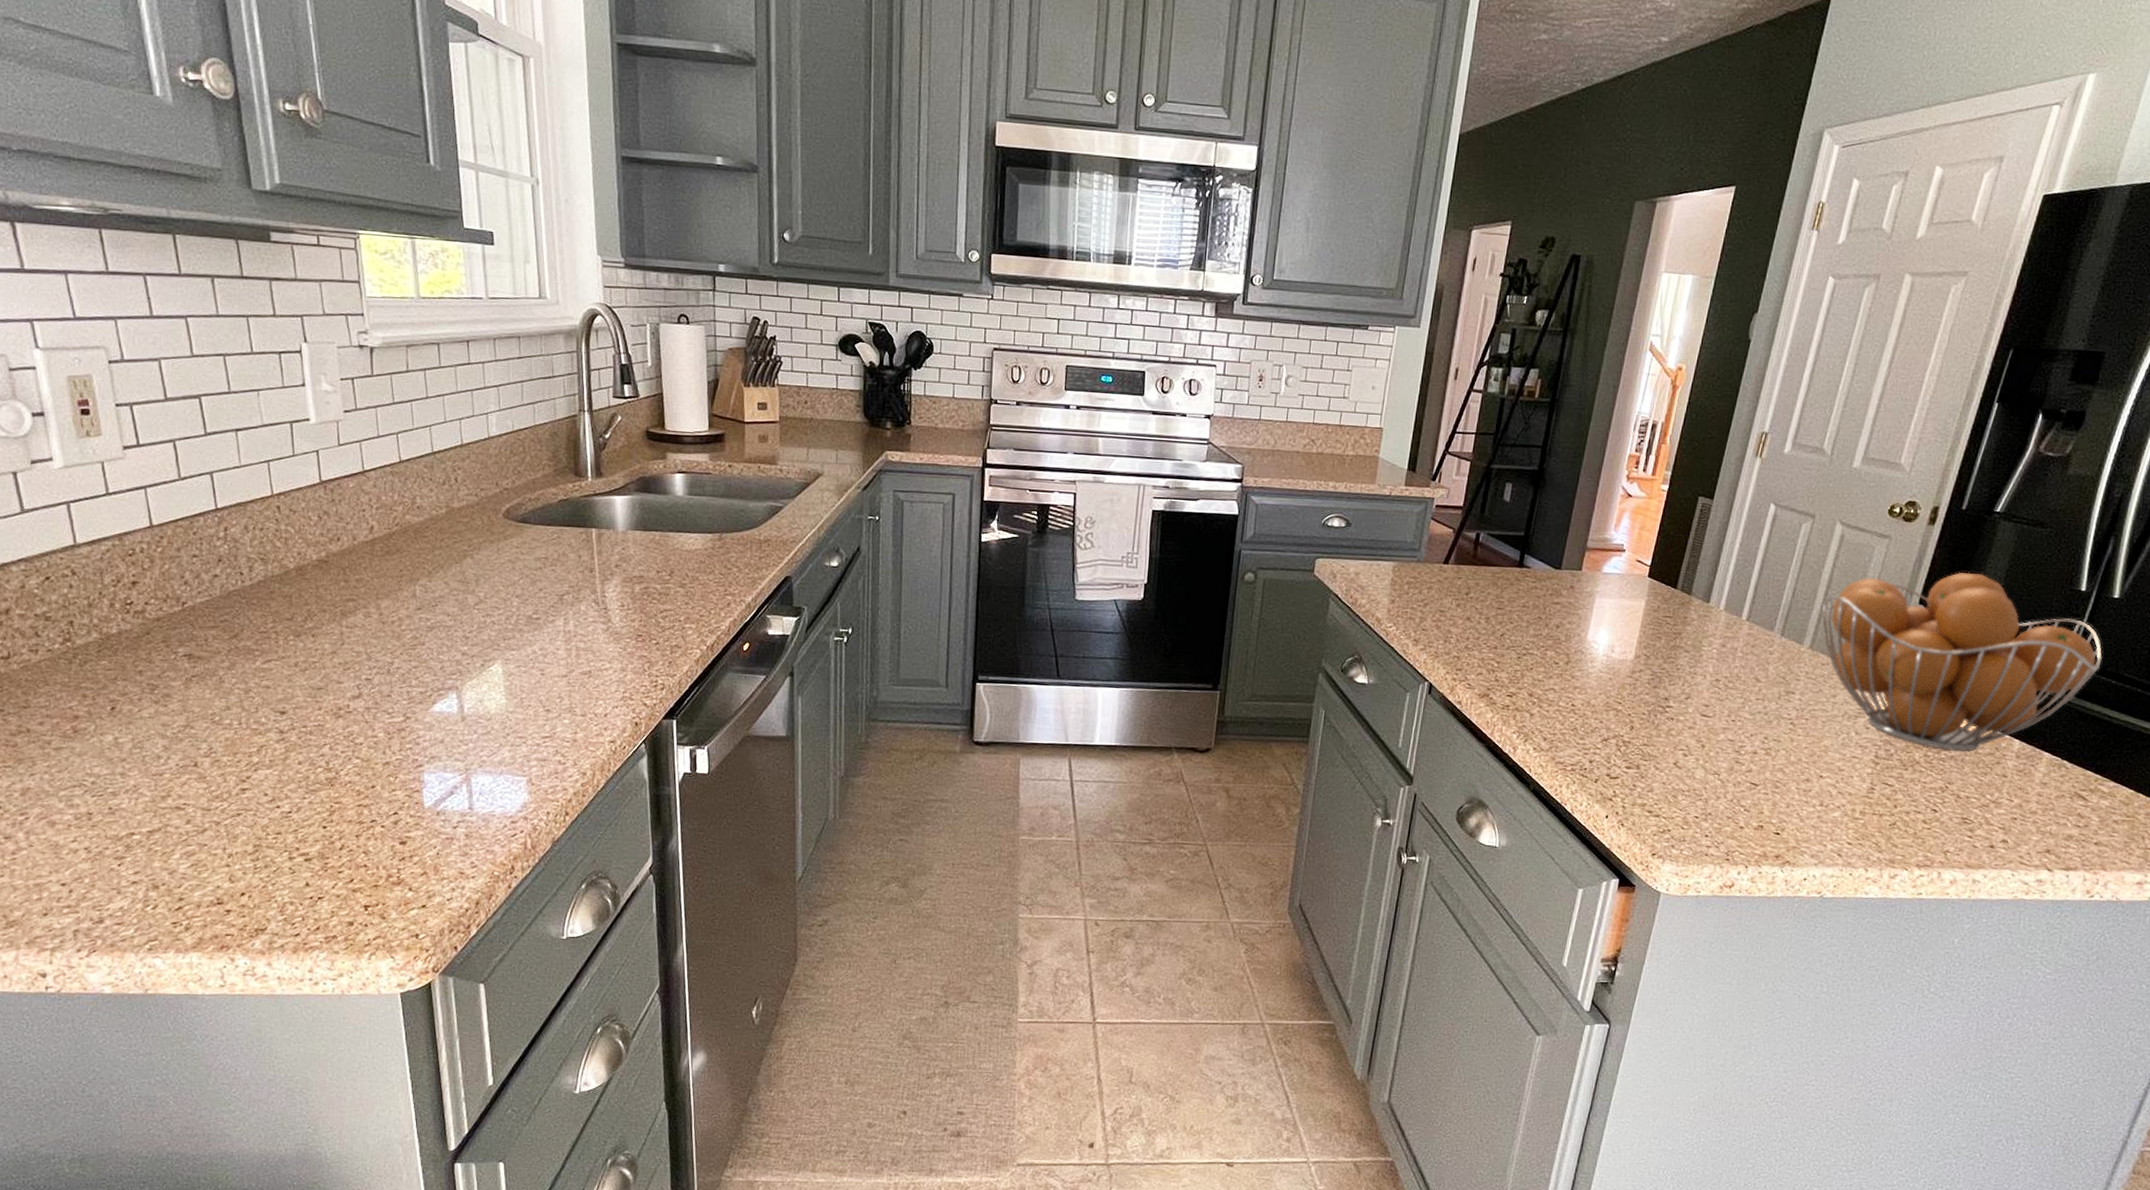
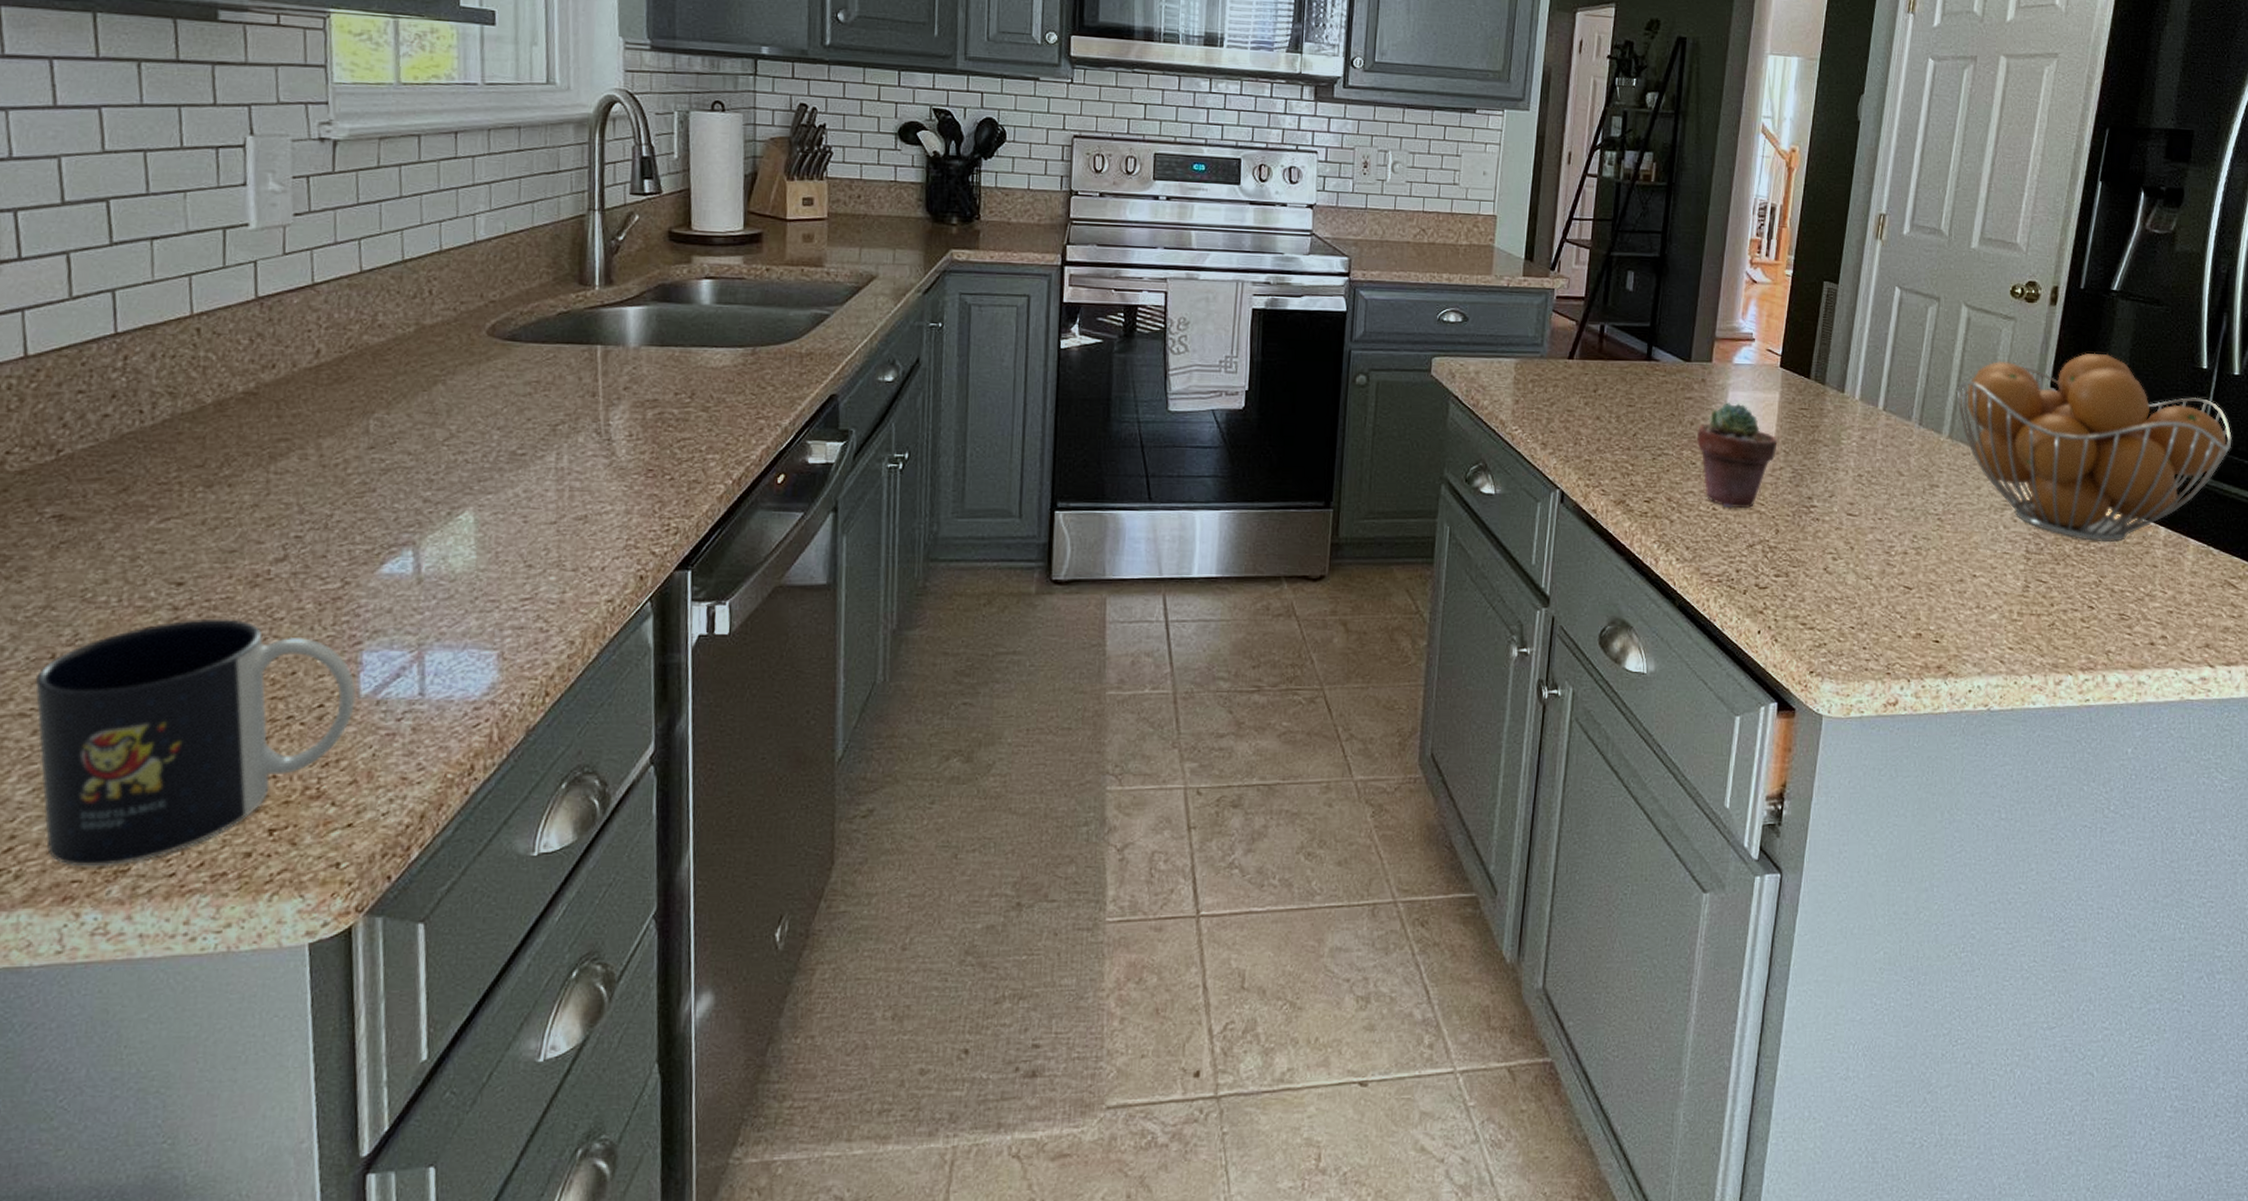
mug: none [184,741,421,926] -> present [34,618,356,867]
potted succulent: none [1561,608,1640,706] -> present [1697,402,1778,509]

